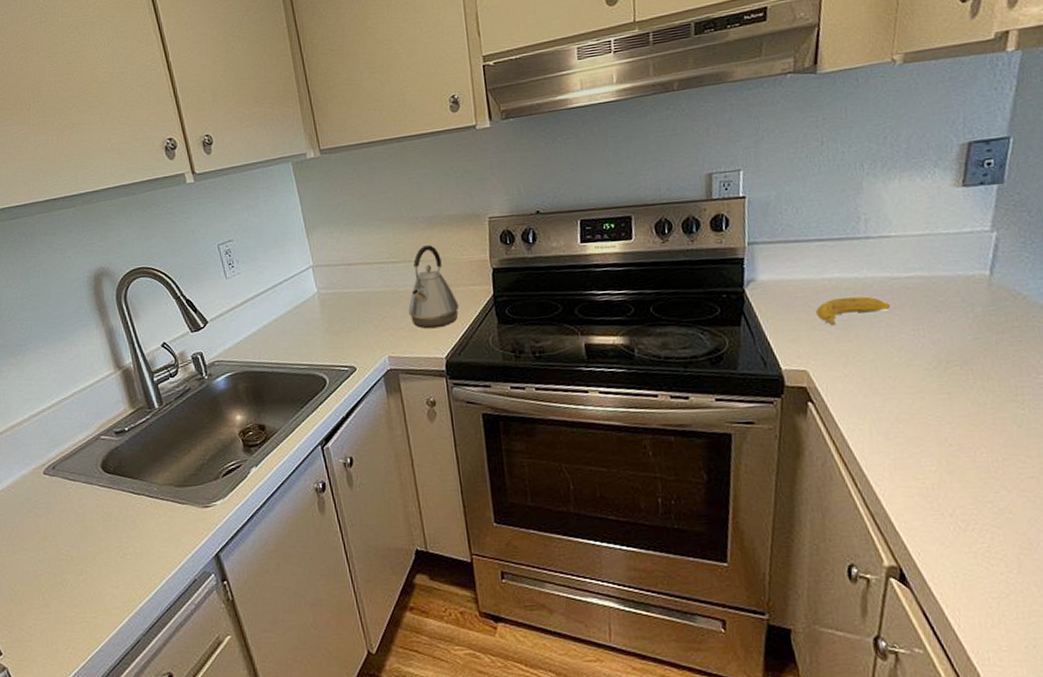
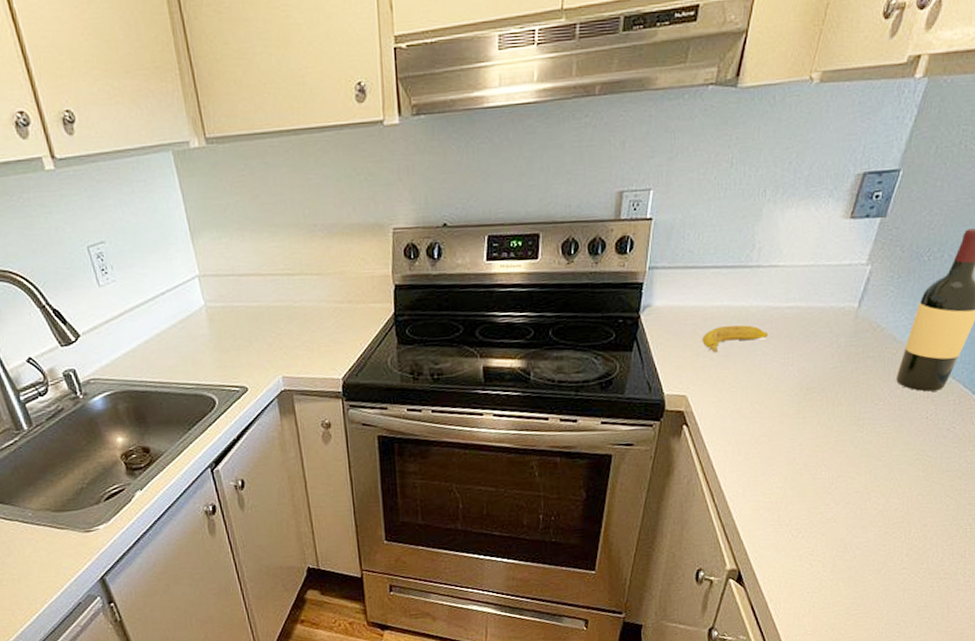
kettle: present [408,245,459,329] -> none [304,257,358,348]

